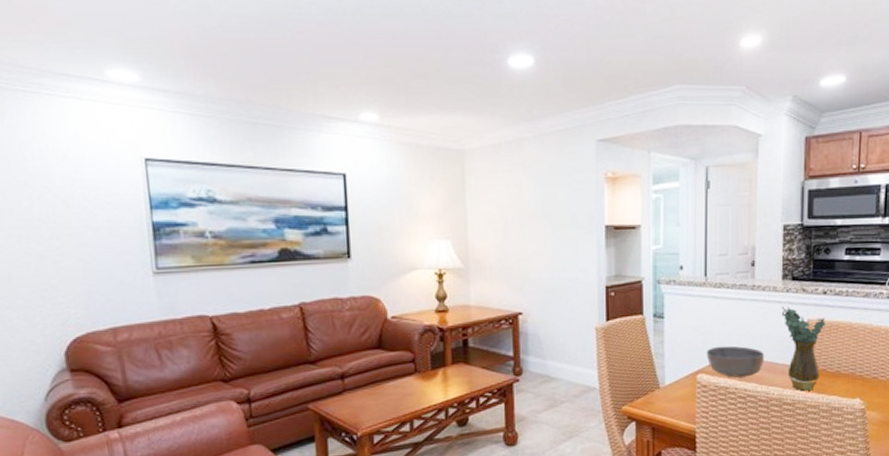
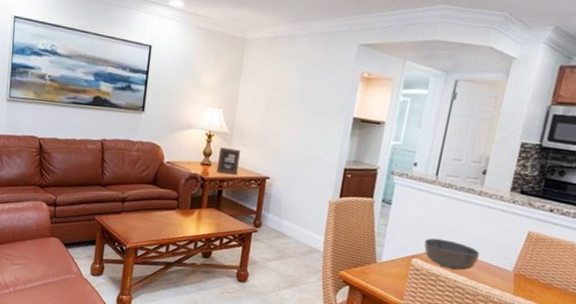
picture frame: none [455,286,482,319] -> present [216,147,240,176]
vase: present [781,307,825,391] -> none [498,216,547,296]

